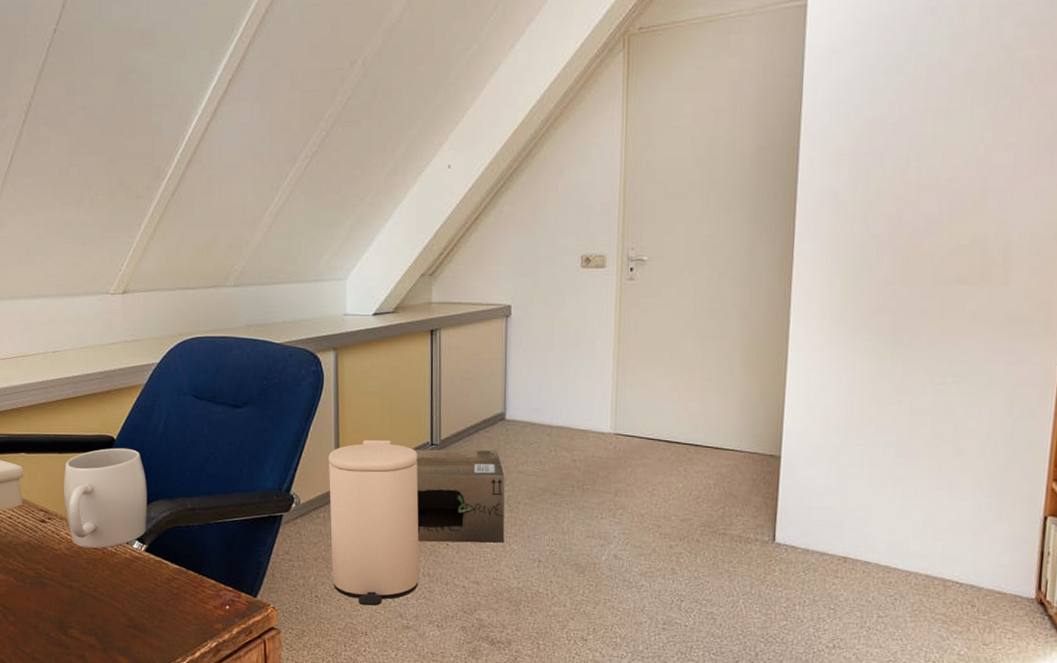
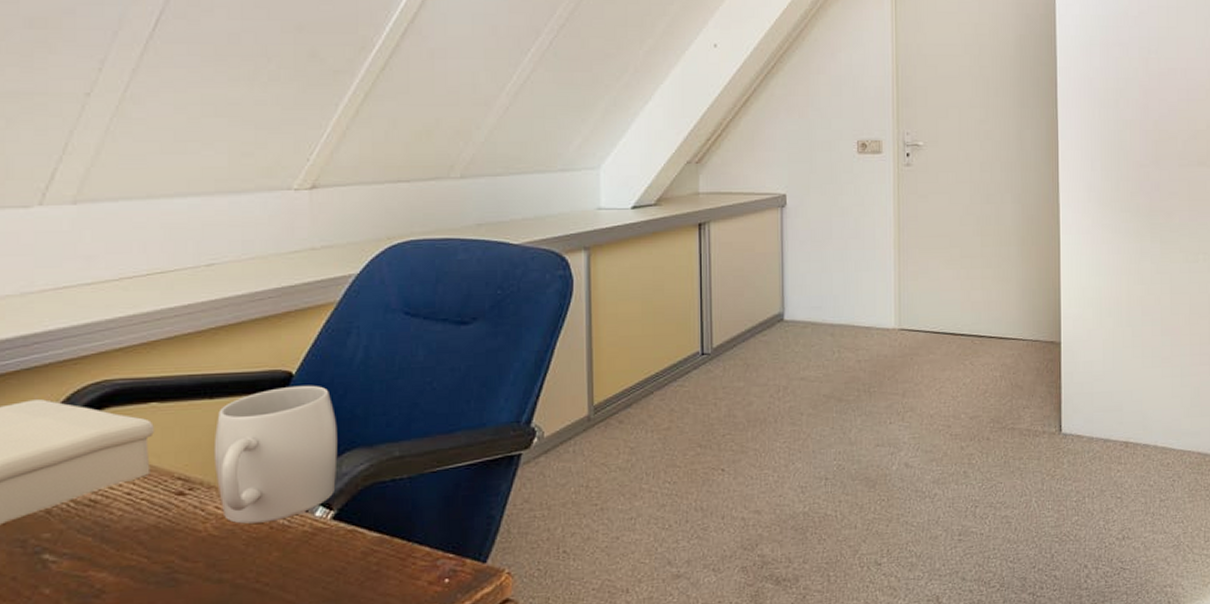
pedal bin: present [328,439,419,606] -> none [578,352,691,557]
cardboard box: present [414,449,505,543] -> none [682,355,787,469]

